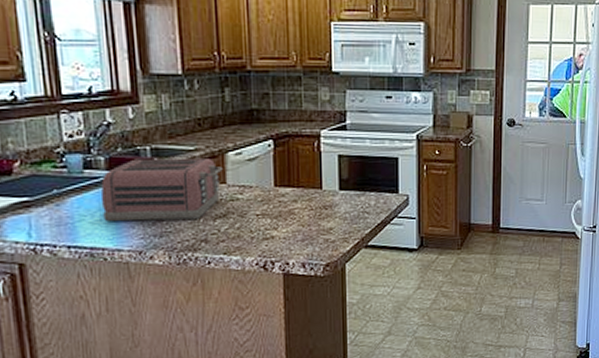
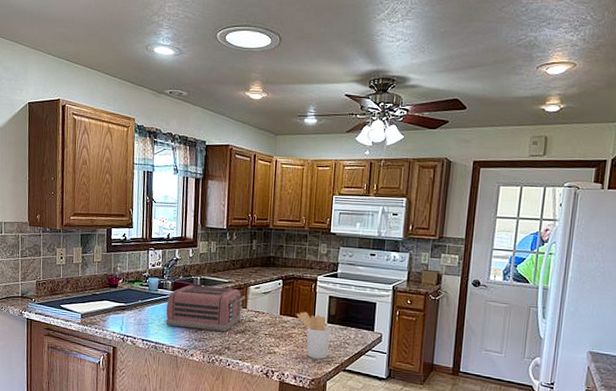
utensil holder: none [296,178,345,237] -> present [296,311,331,359]

